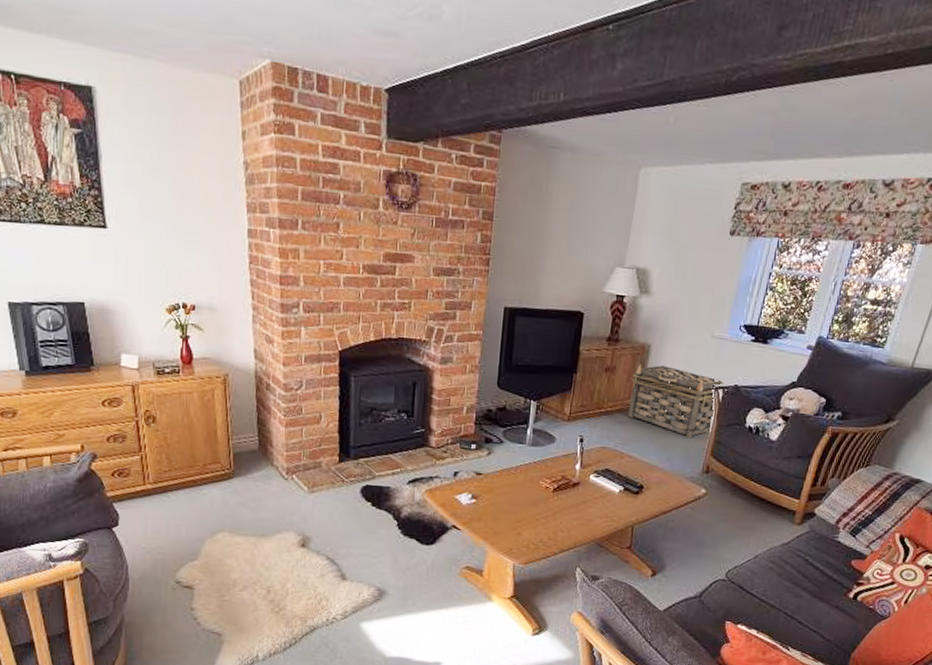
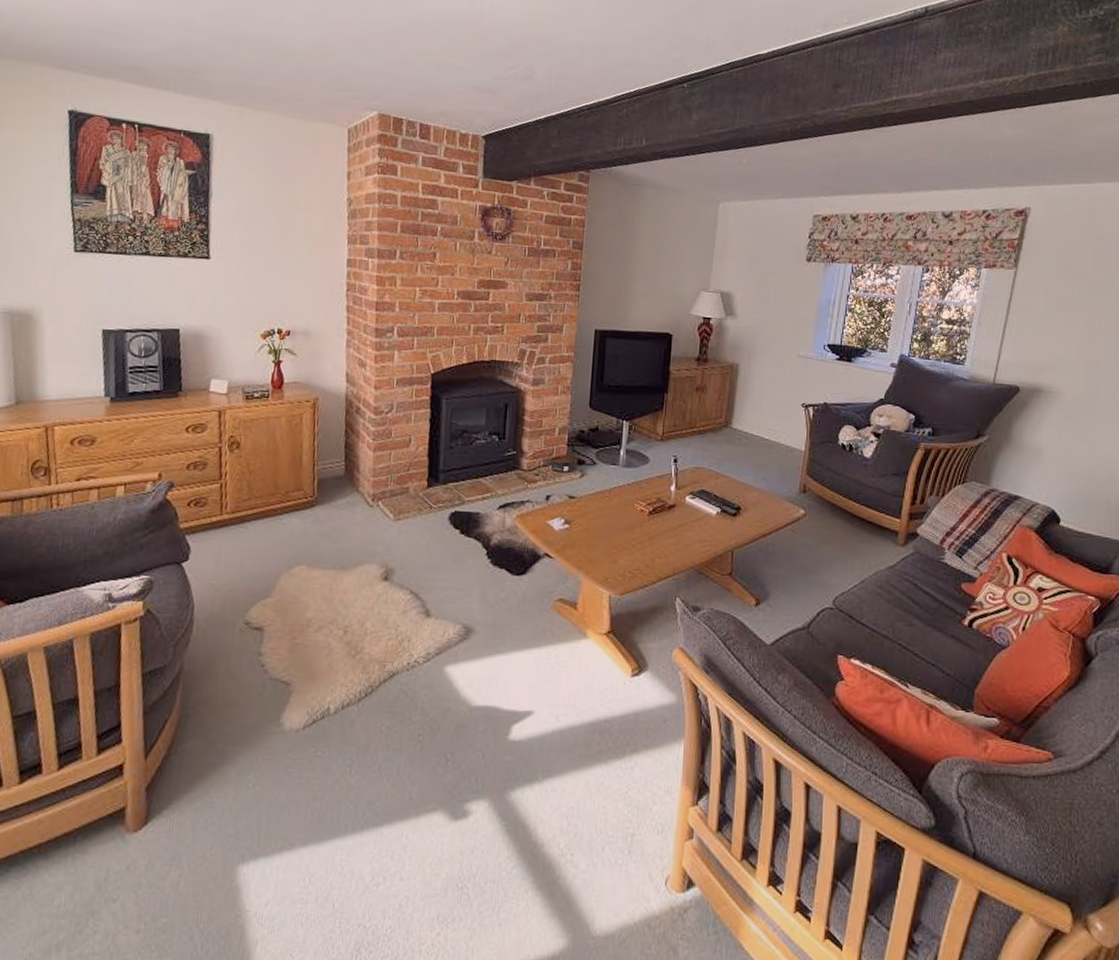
basket: present [627,363,725,438] -> none [720,382,814,456]

